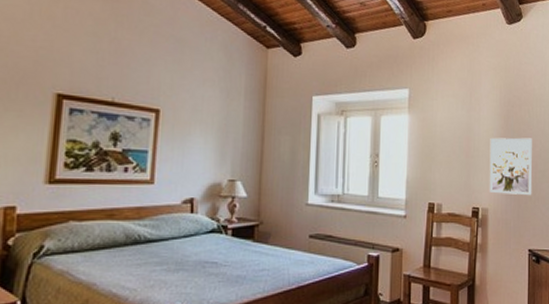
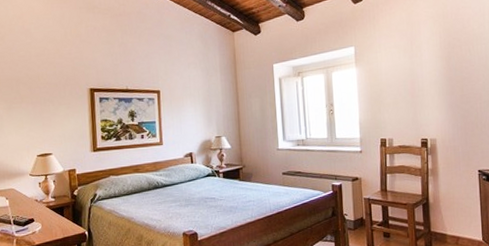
wall art: present [489,137,533,195] -> none [433,73,478,125]

